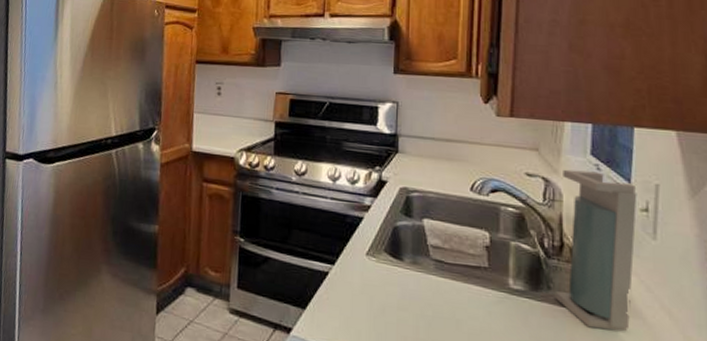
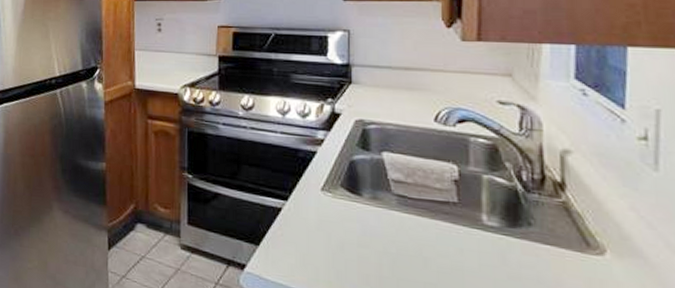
soap dispenser: present [554,169,637,331] -> none [536,96,634,271]

